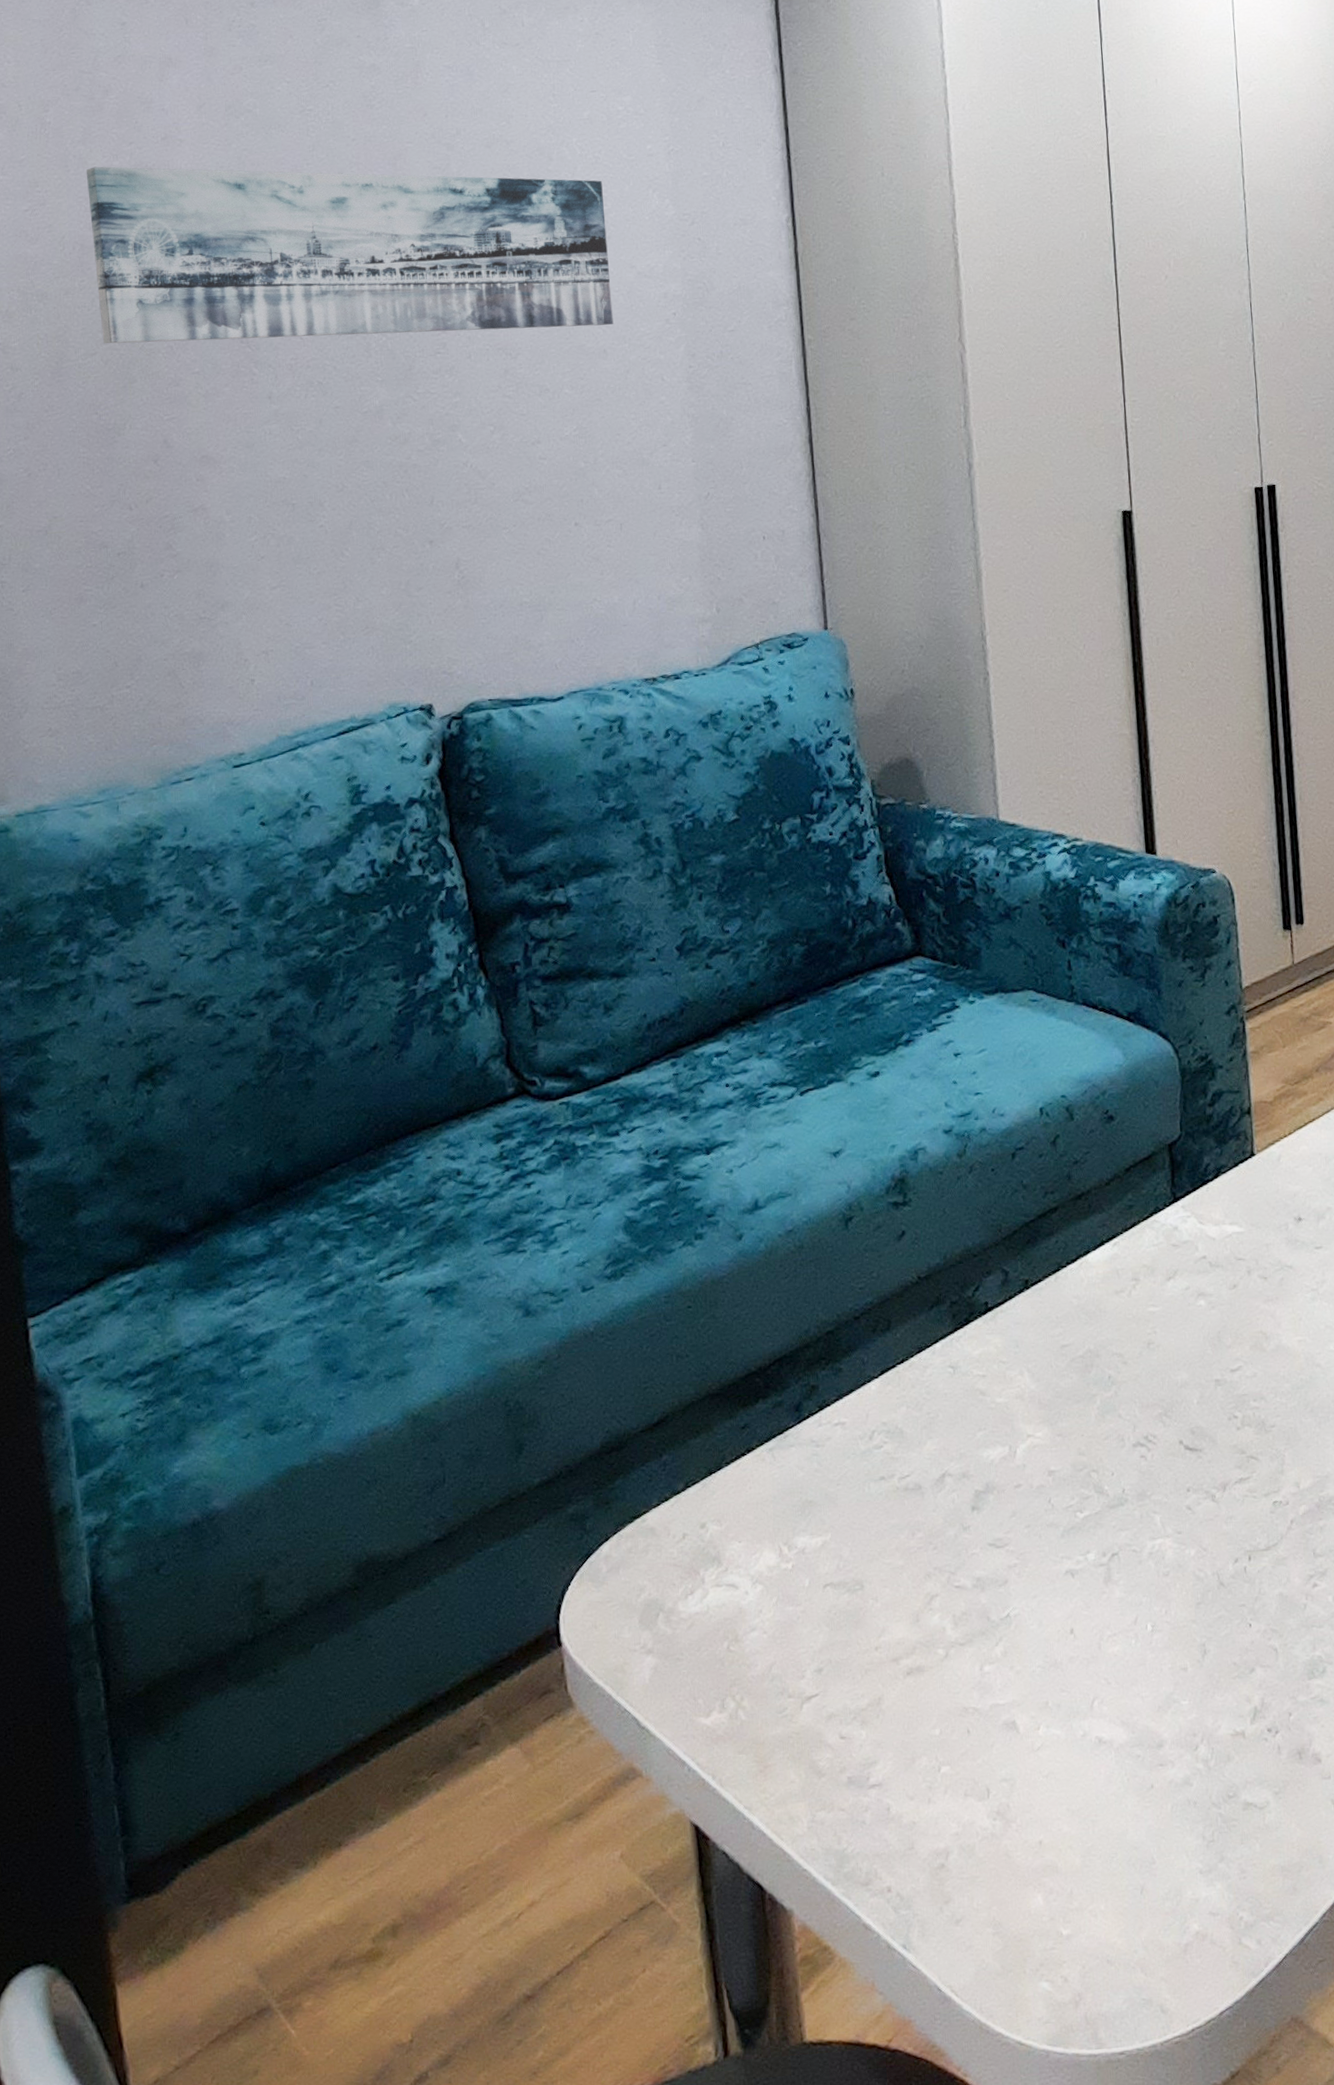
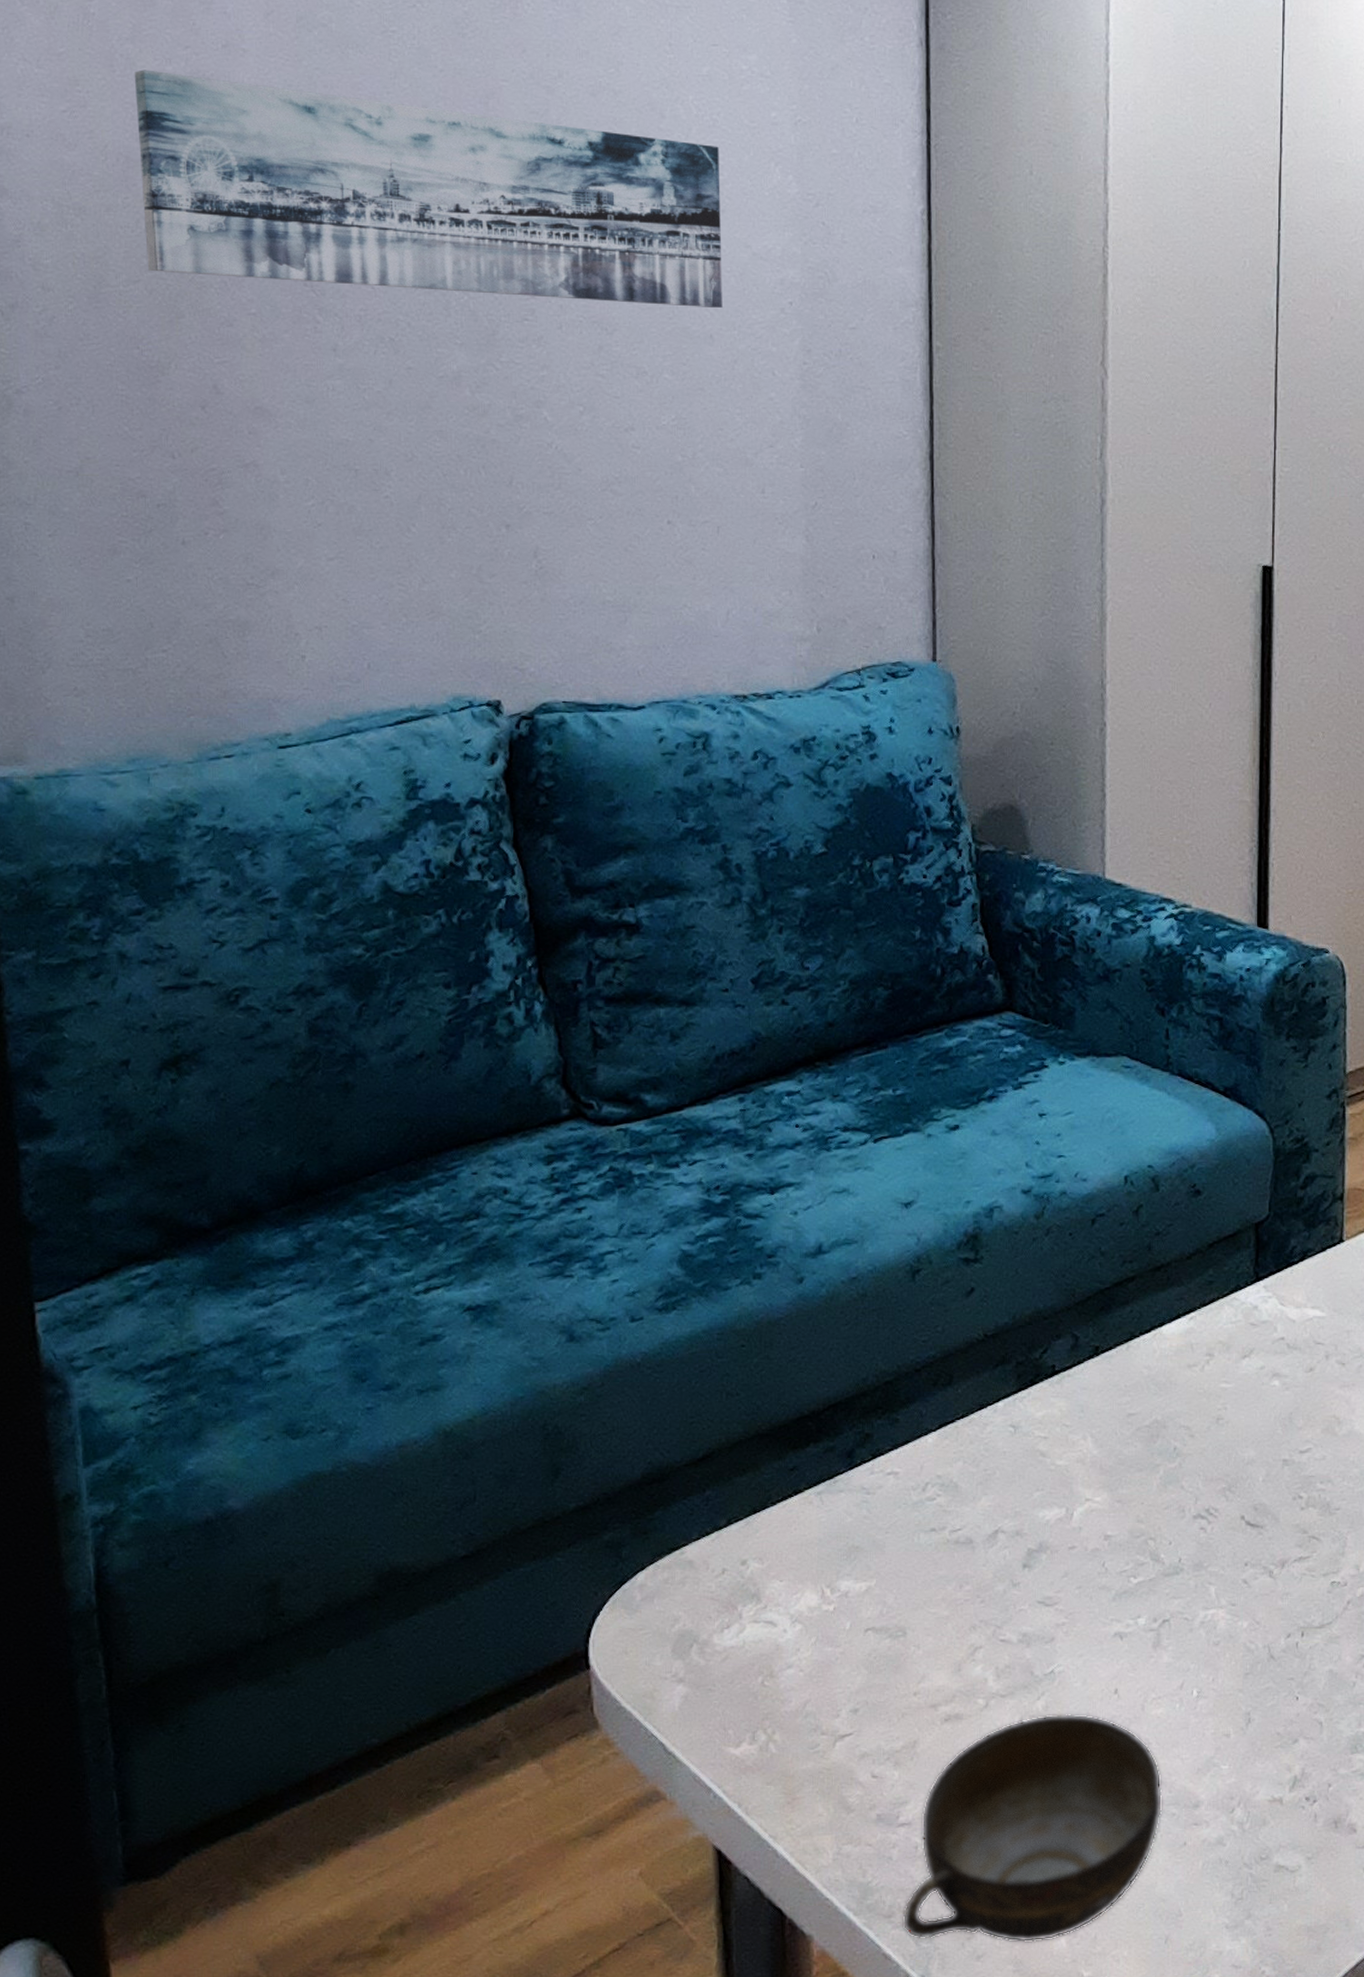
cup: none [879,1657,1128,1906] -> present [902,1714,1163,1943]

